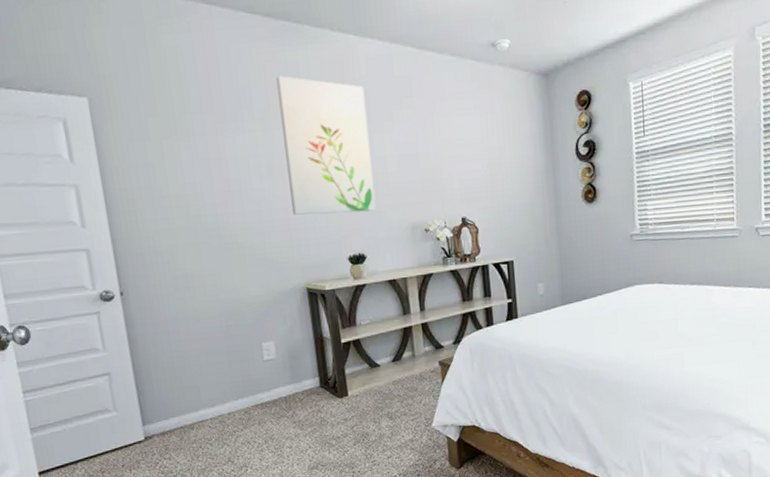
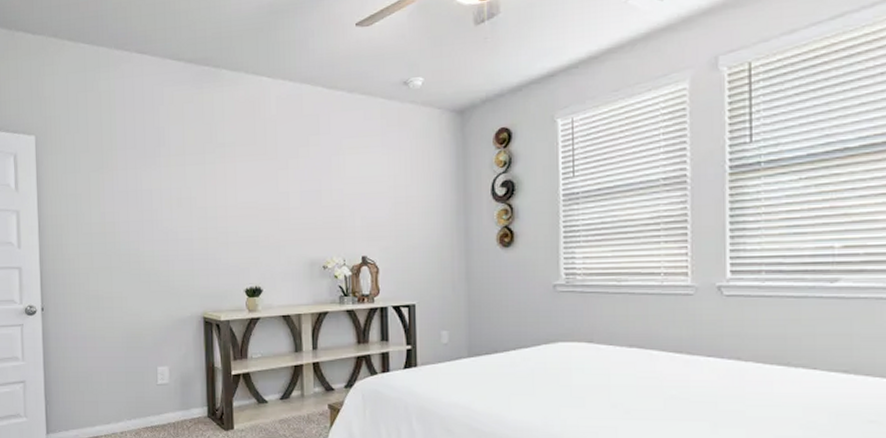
wall art: present [276,76,377,215] -> none [193,115,276,246]

